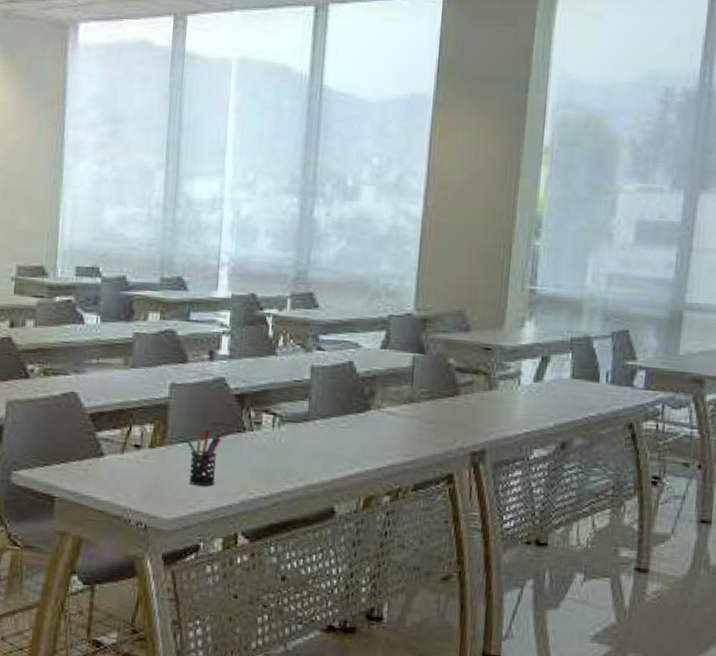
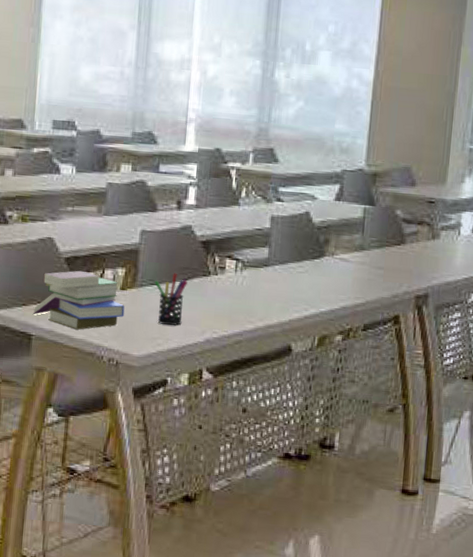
book: none [55,427,154,491] -> present [32,270,125,330]

